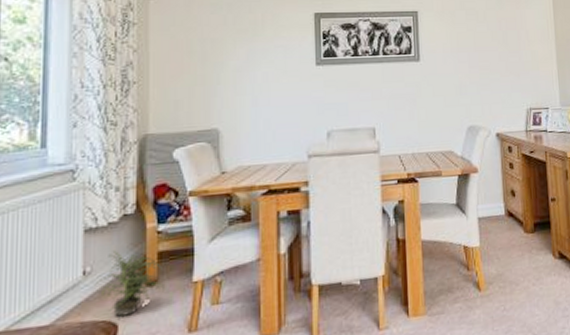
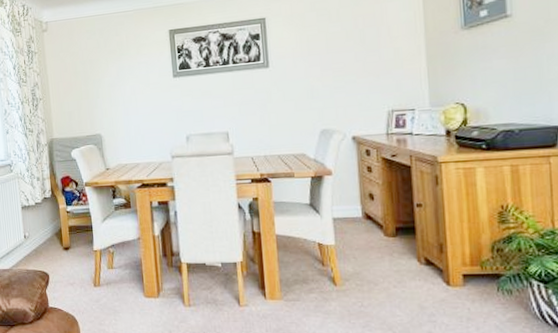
potted plant: present [94,250,164,317] -> none [32,222,75,269]

